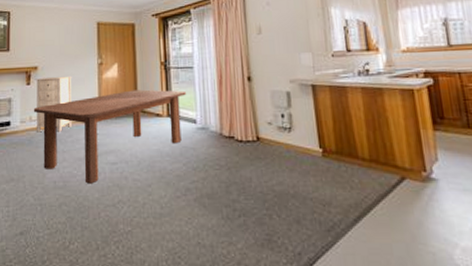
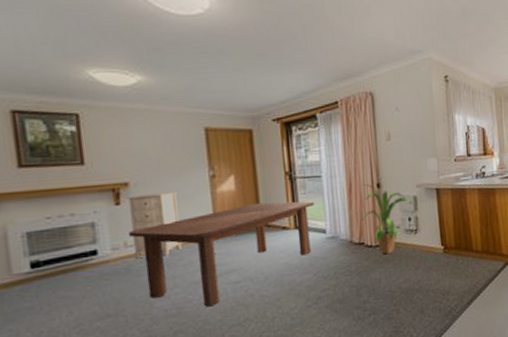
house plant: none [231,77,286,152] -> present [361,184,412,255]

